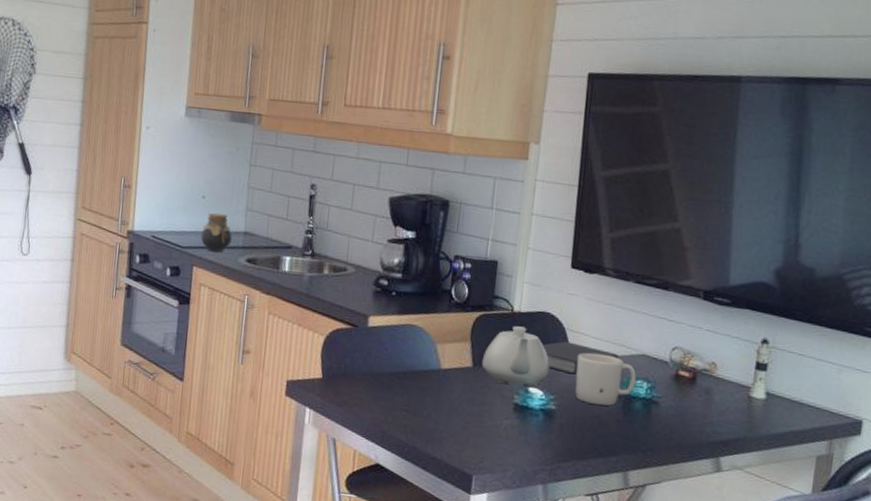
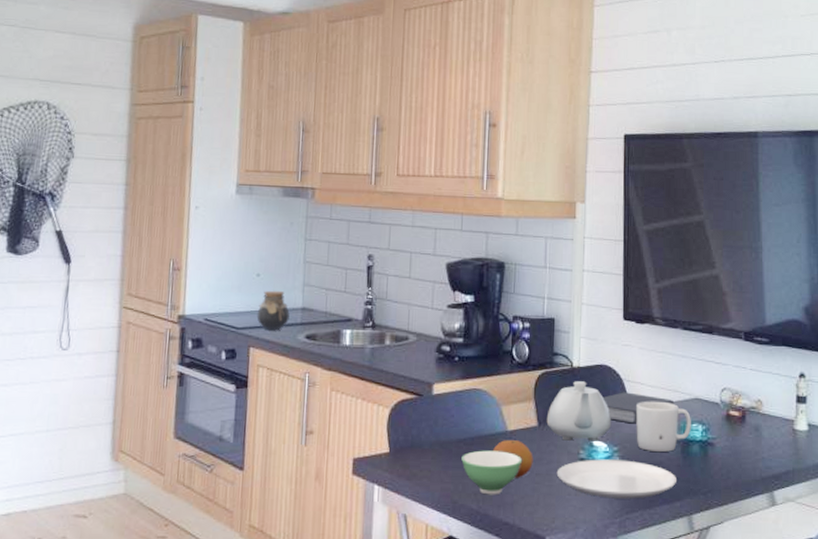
bowl: none [393,384,455,430] -> present [461,450,523,495]
fruit: none [425,377,466,416] -> present [493,440,533,478]
plate: none [488,405,615,450] -> present [556,459,676,499]

